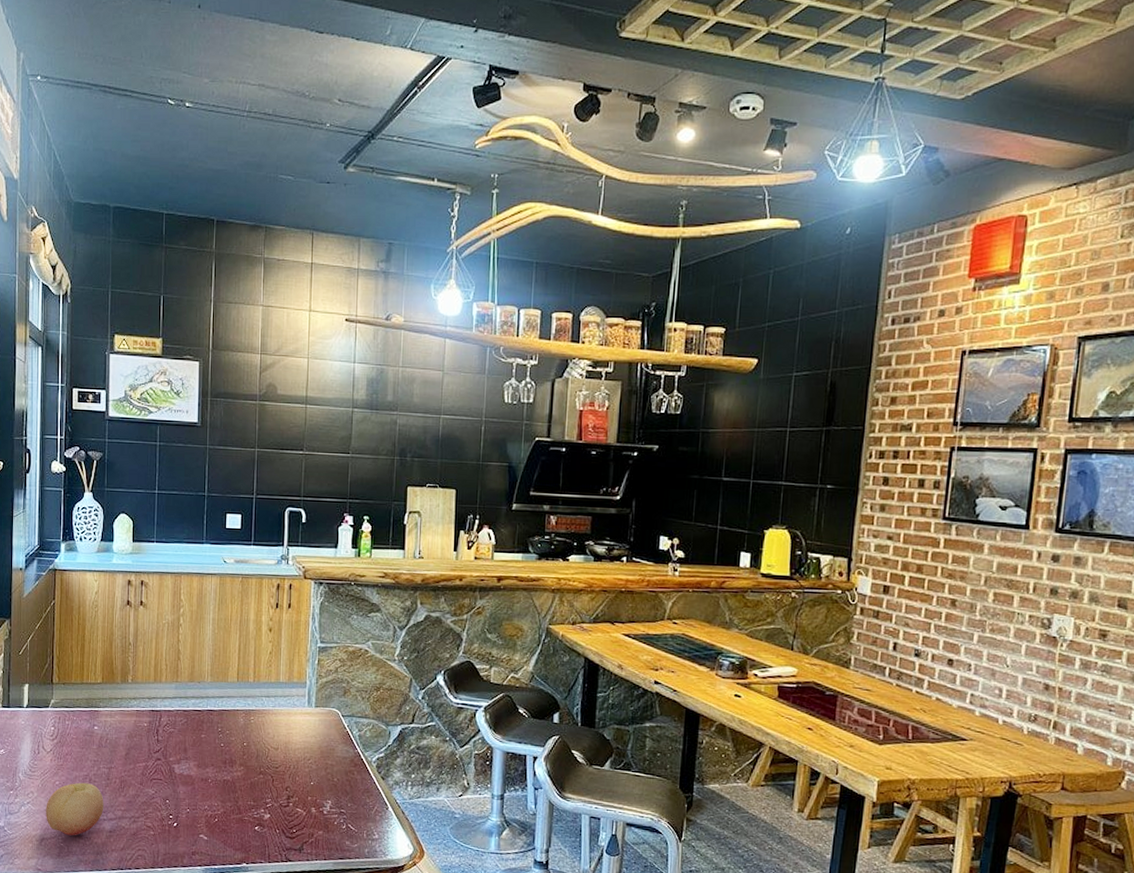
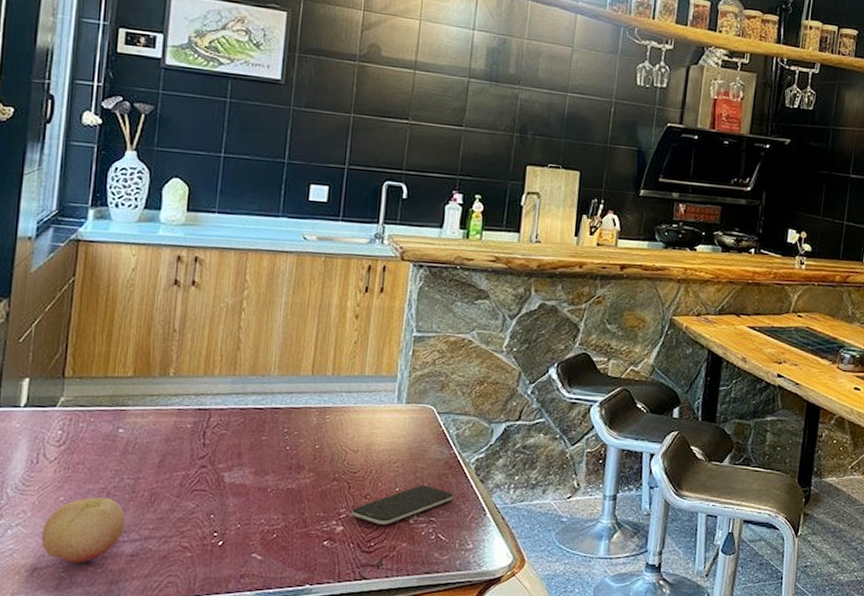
smartphone: none [275,780,360,815] -> present [351,485,454,526]

